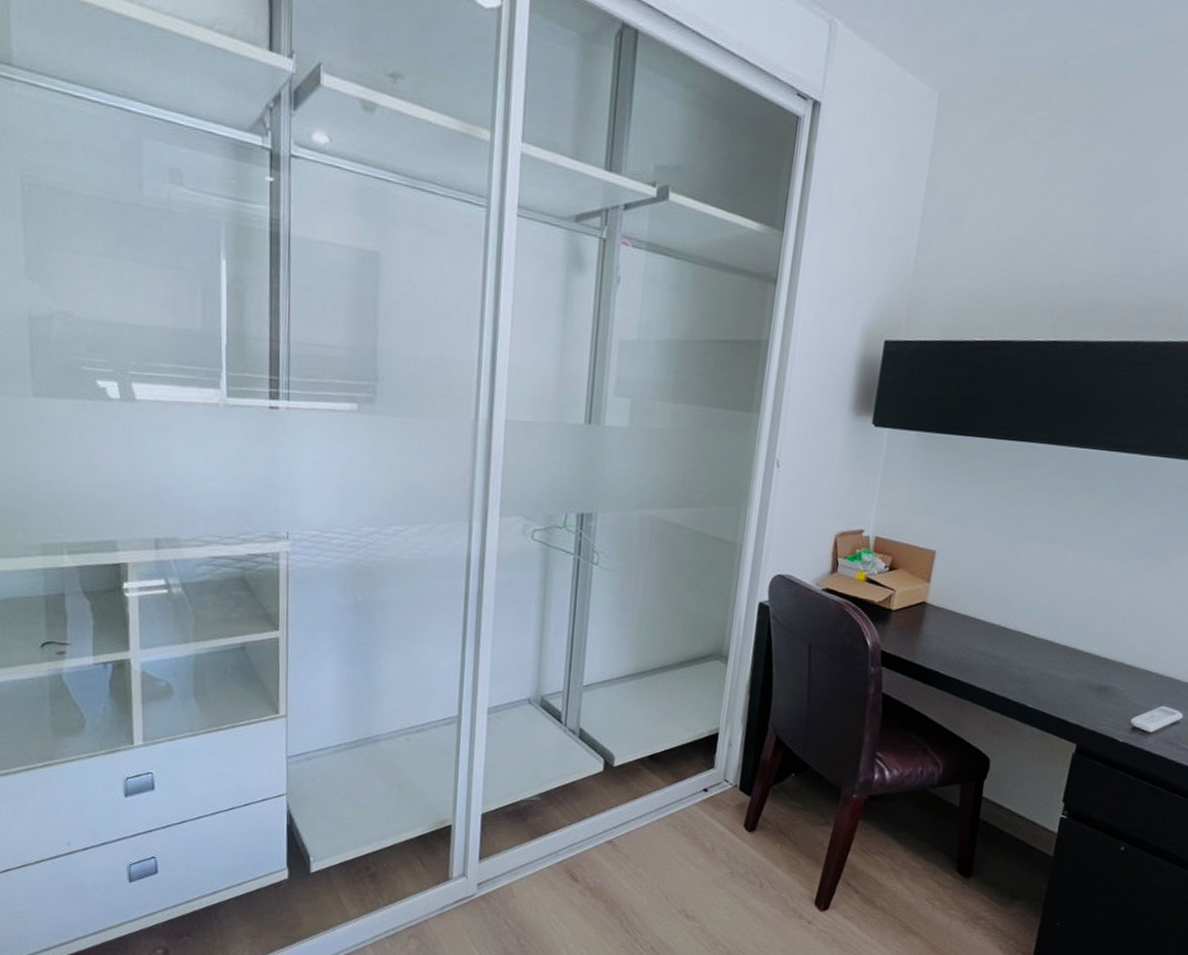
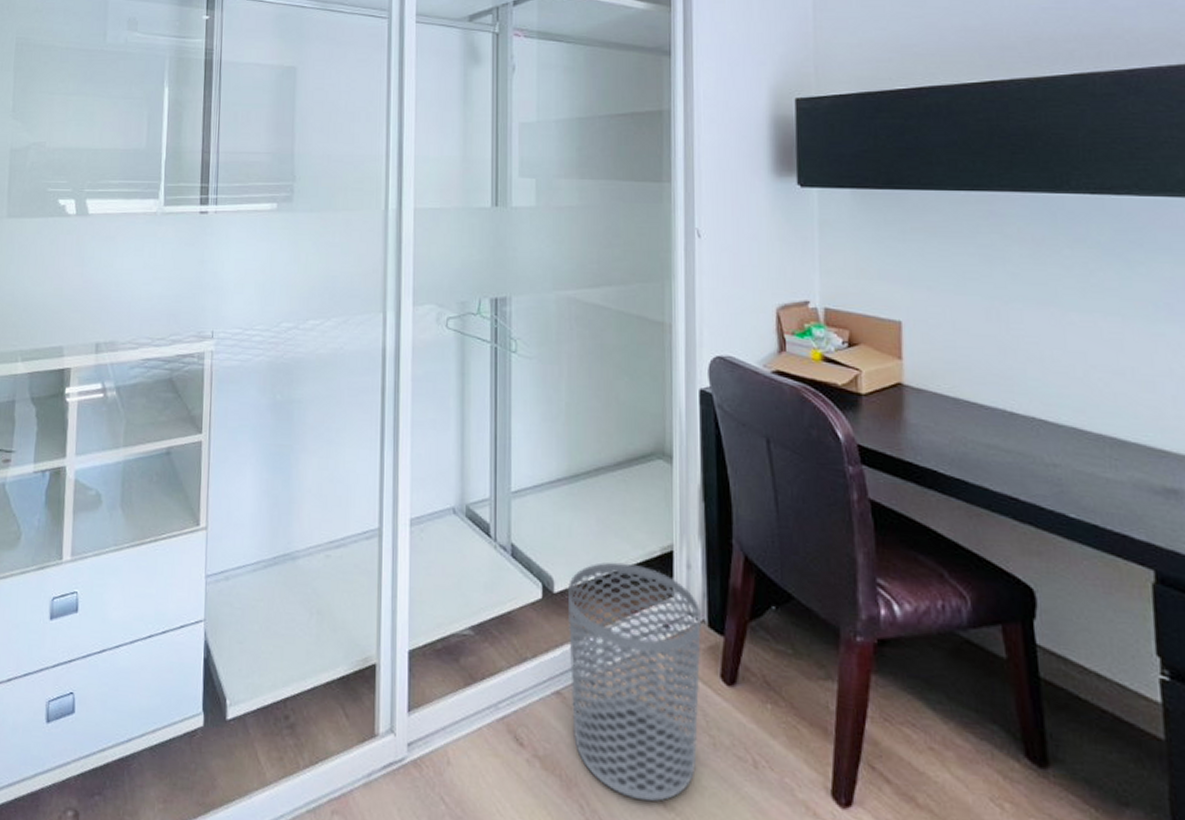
waste bin: none [620,742,735,915] -> present [568,562,701,802]

